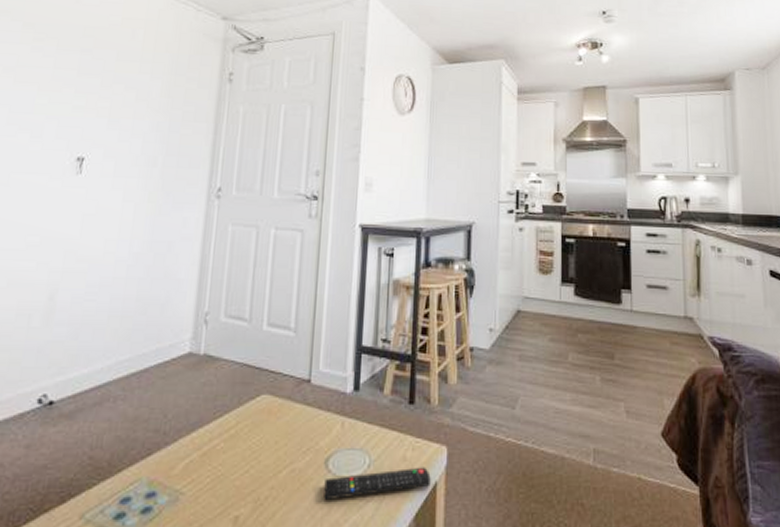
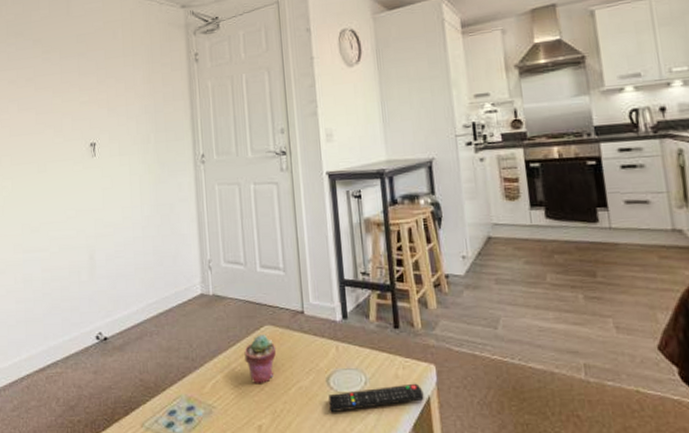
potted succulent: none [231,405,272,466] -> present [244,334,277,385]

